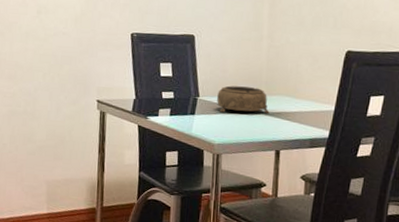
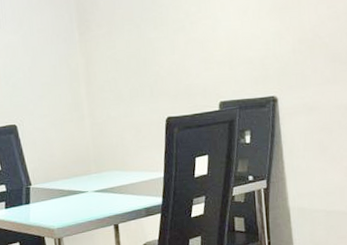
decorative bowl: present [217,85,270,114] -> none [49,167,103,197]

